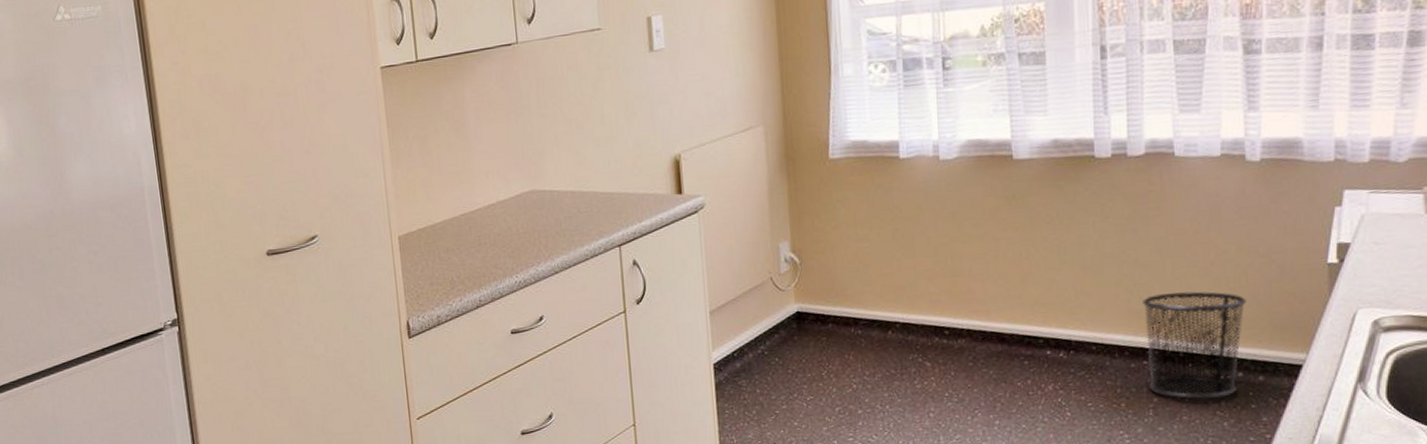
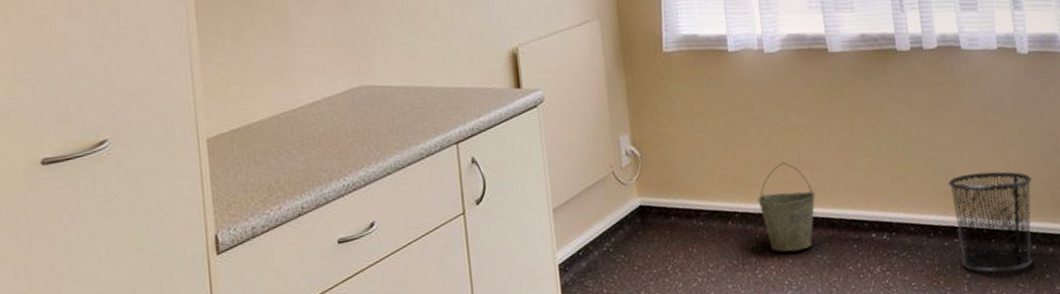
bucket: none [921,273,986,365] -> present [758,162,816,253]

